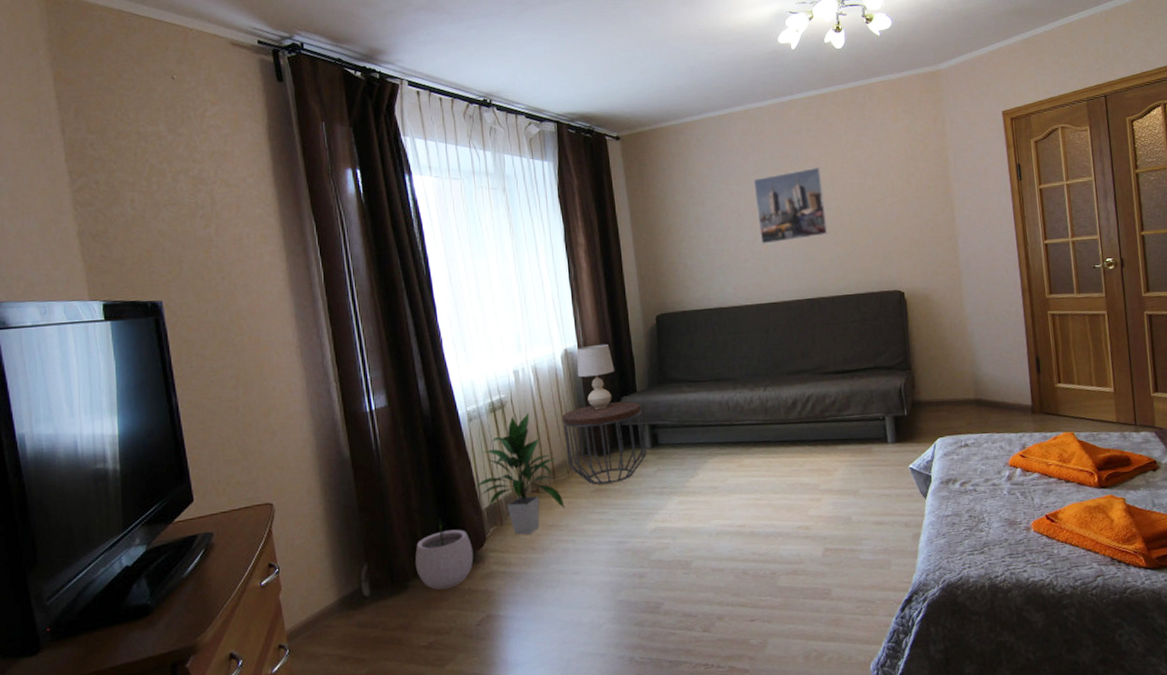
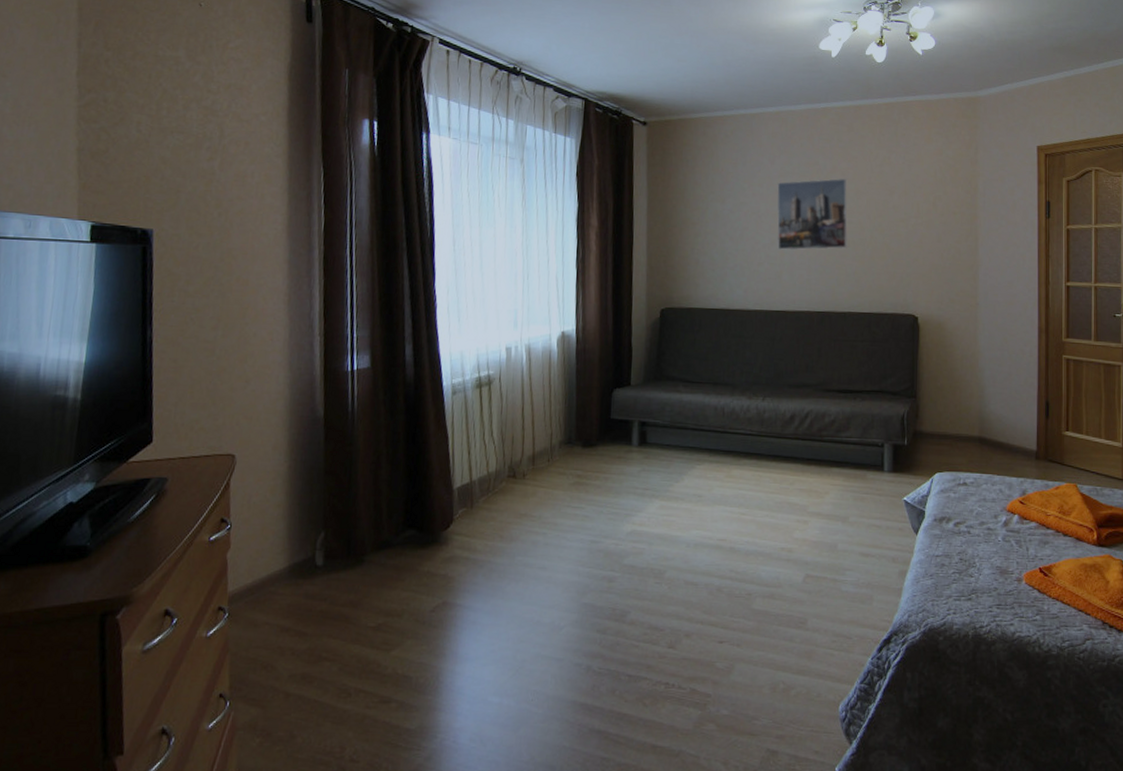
plant pot: present [415,518,474,590] -> none [375,492,438,569]
indoor plant: present [474,412,565,535] -> none [449,392,541,521]
side table: present [561,401,646,485] -> none [549,393,634,478]
table lamp: present [576,344,615,409] -> none [571,331,612,398]

